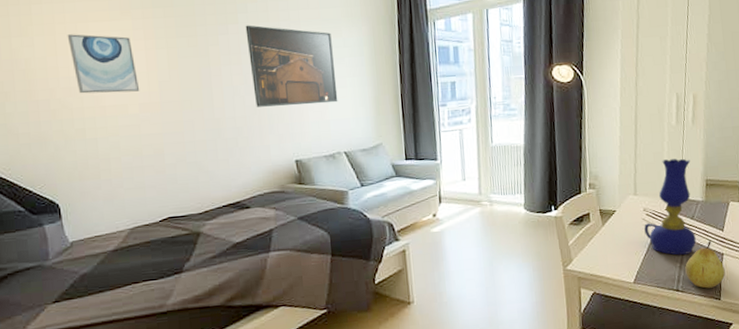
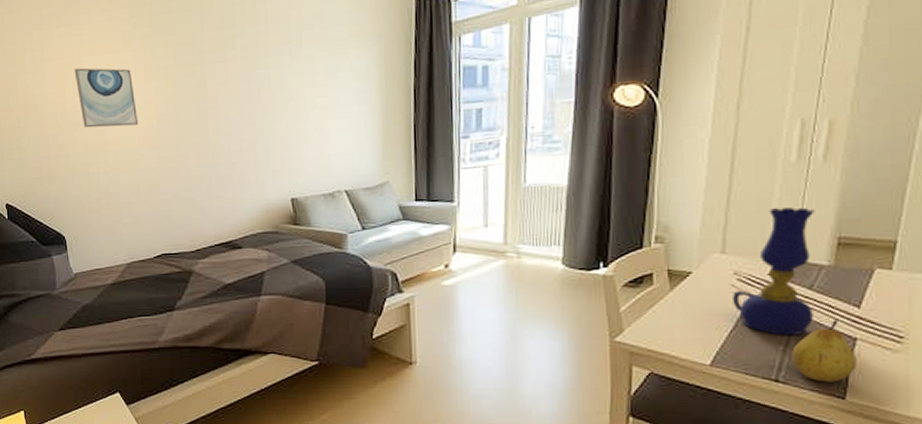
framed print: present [245,25,338,107] -> none [244,50,341,141]

